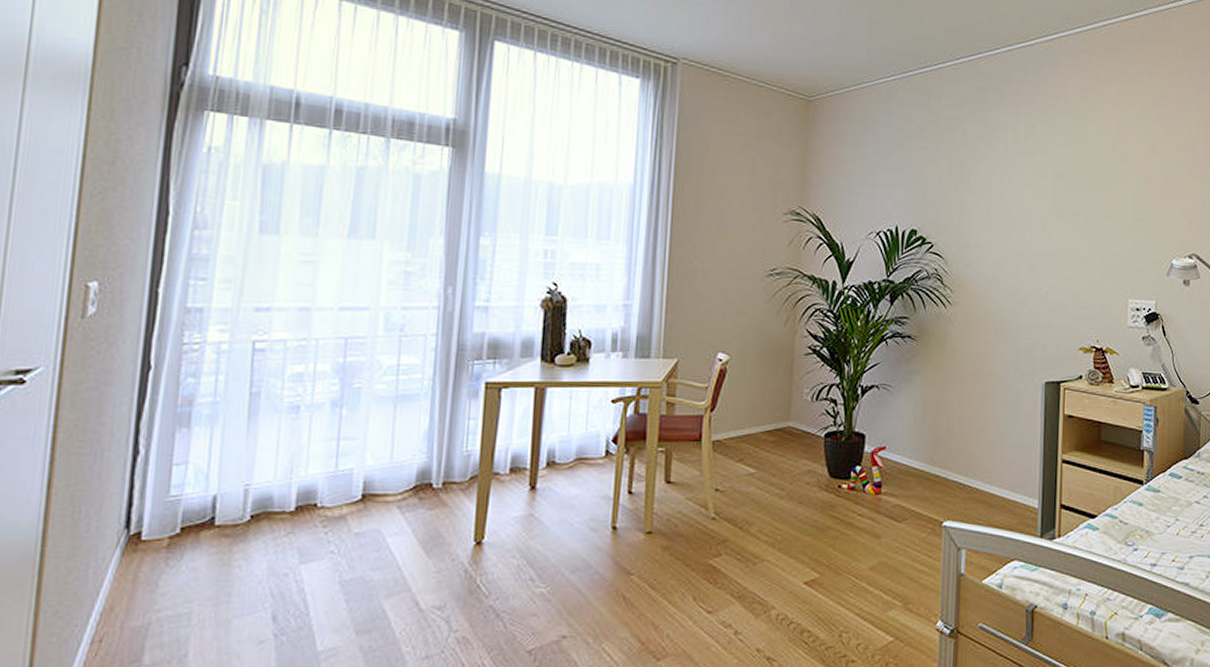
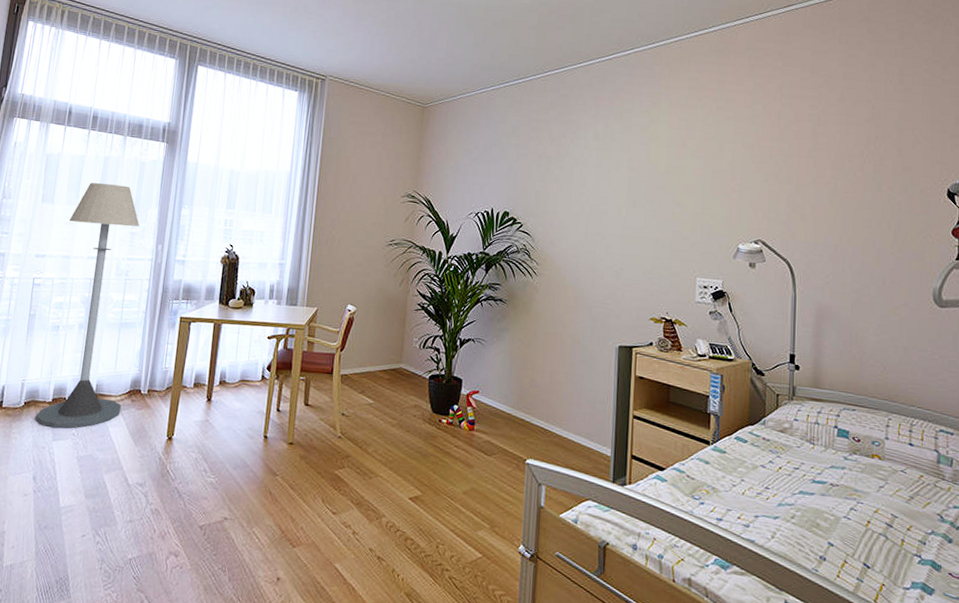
floor lamp: none [271,204,417,547] -> present [36,183,139,428]

